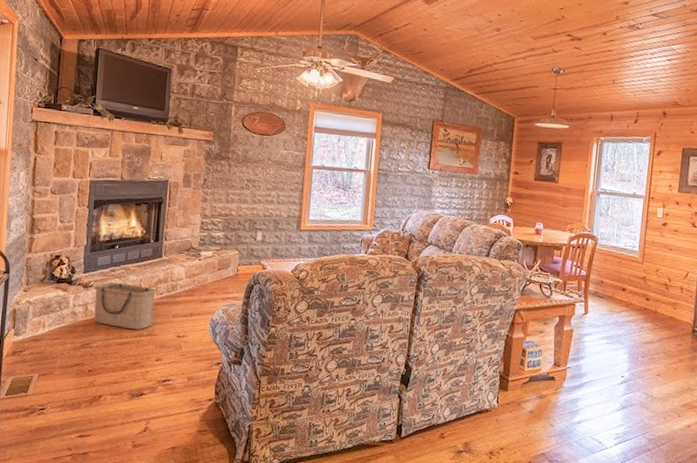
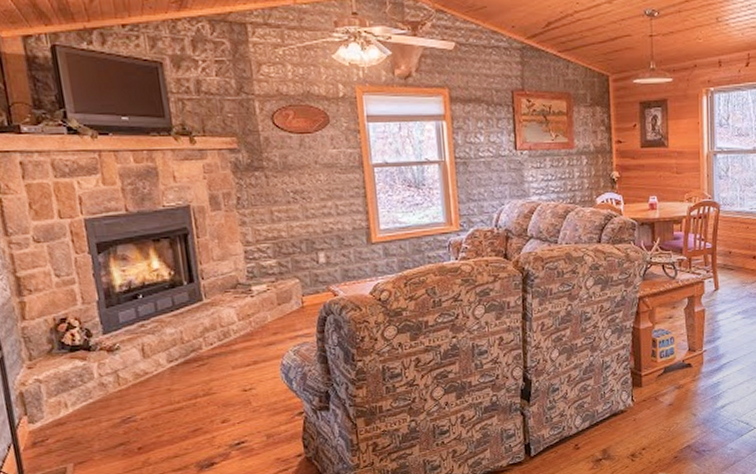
basket: present [94,282,157,330] -> none [121,338,208,392]

